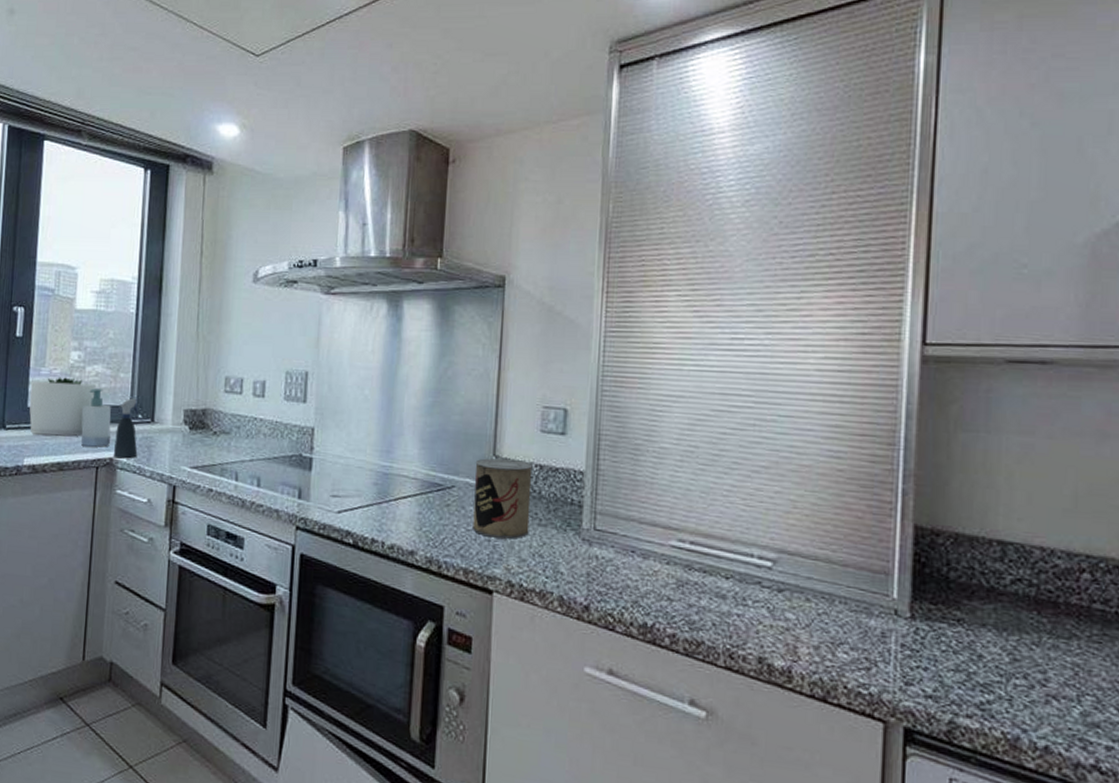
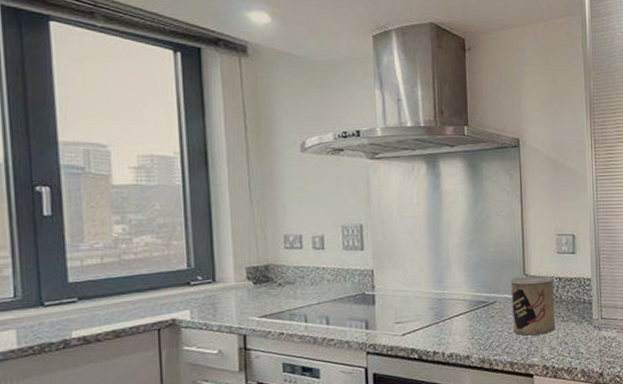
planter: present [29,377,97,437] -> none [68,250,148,307]
soap bottle: present [81,388,111,447] -> none [133,257,170,312]
spray bottle: present [113,398,139,459] -> none [175,262,202,319]

